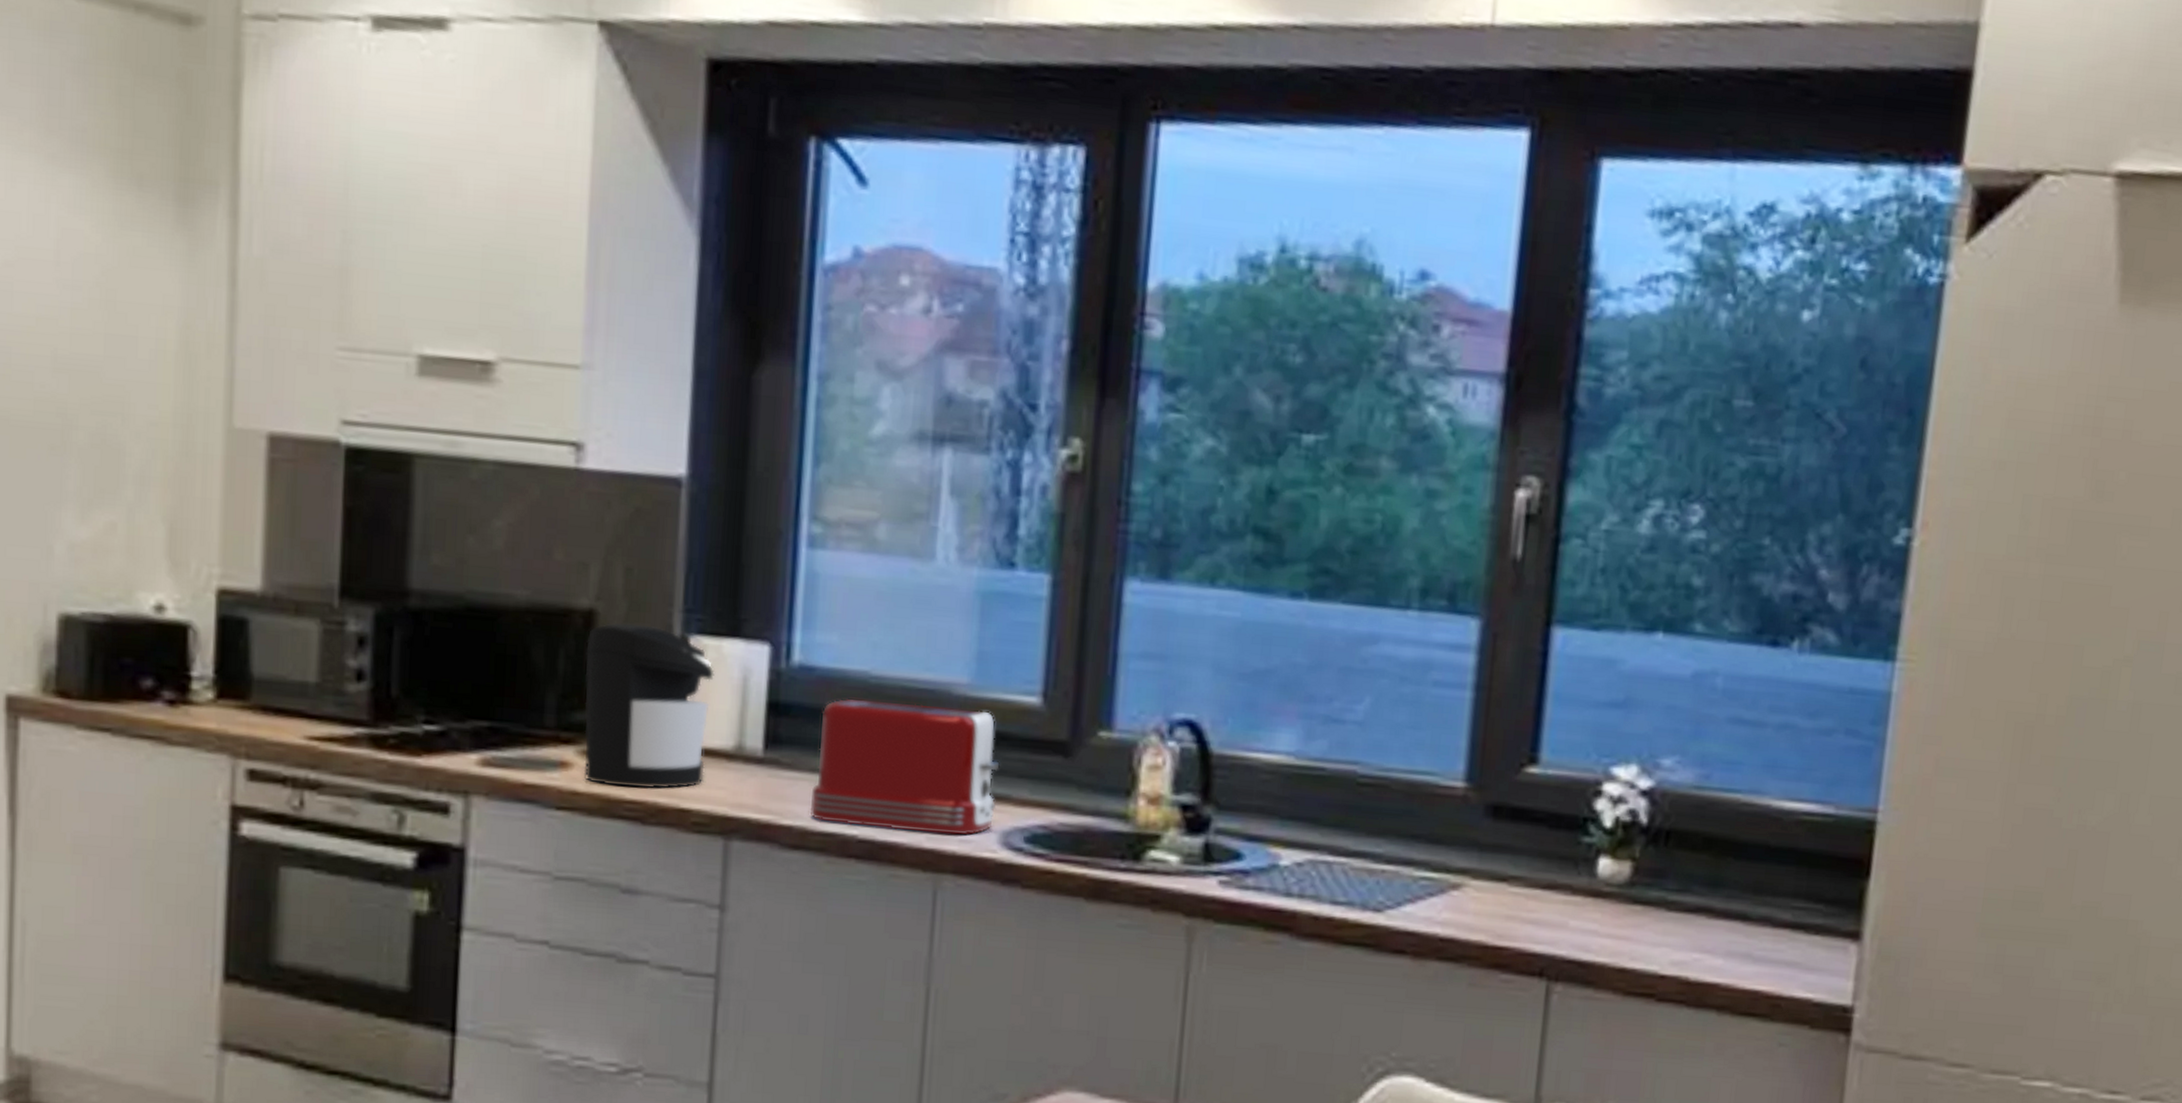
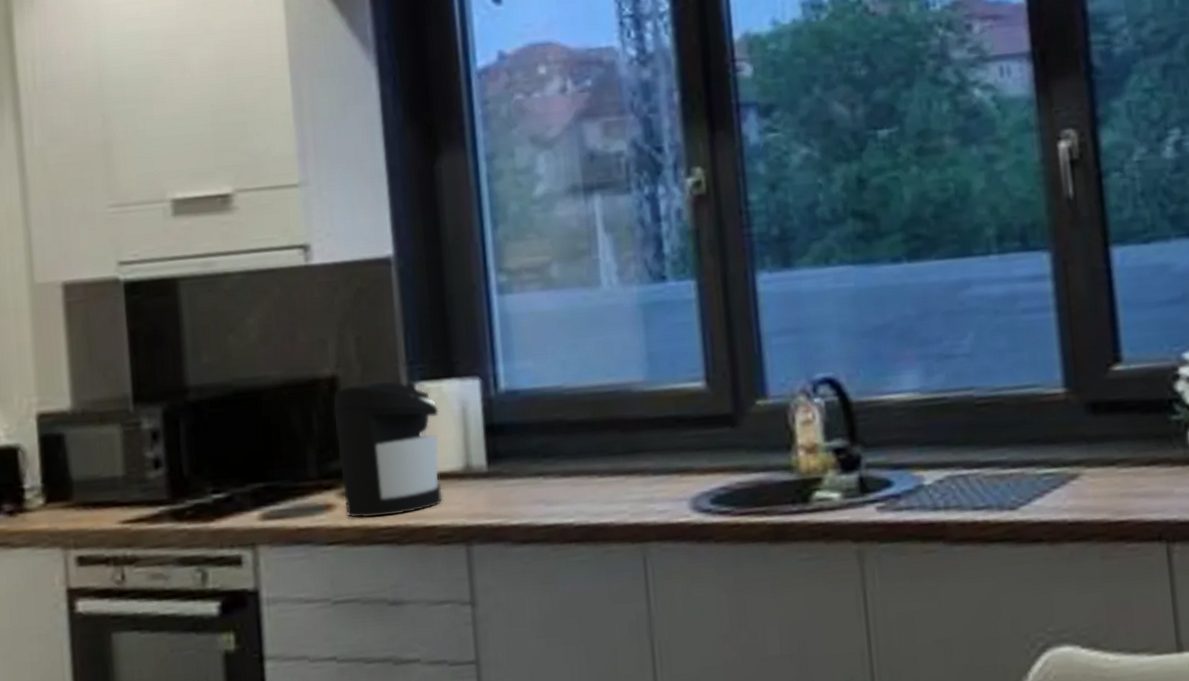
toaster: present [811,699,1000,835] -> none [529,401,683,516]

